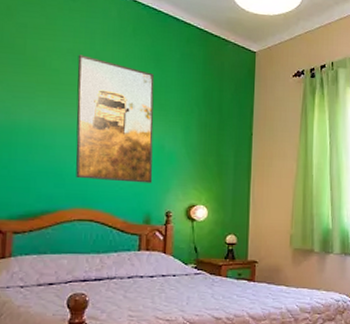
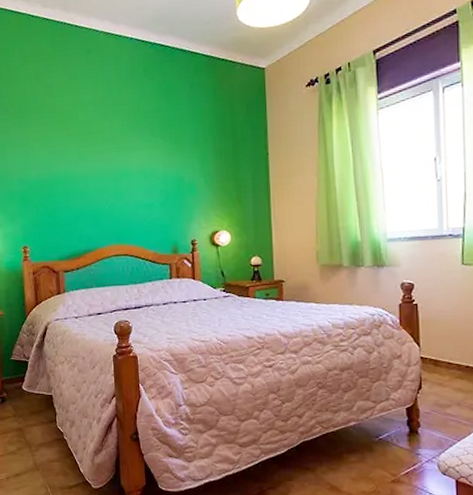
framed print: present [75,54,155,183] -> none [98,103,176,218]

